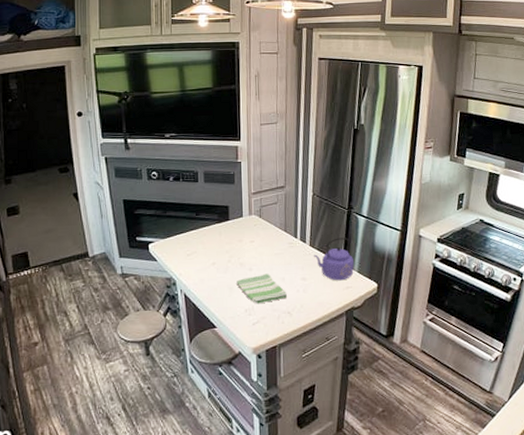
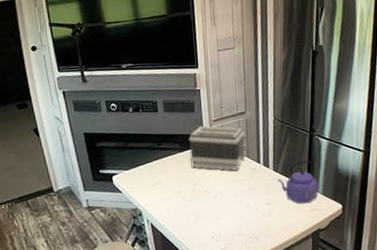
toaster: none [227,197,286,244] -> present [189,125,248,171]
dish towel: present [237,273,287,304] -> none [202,200,253,231]

